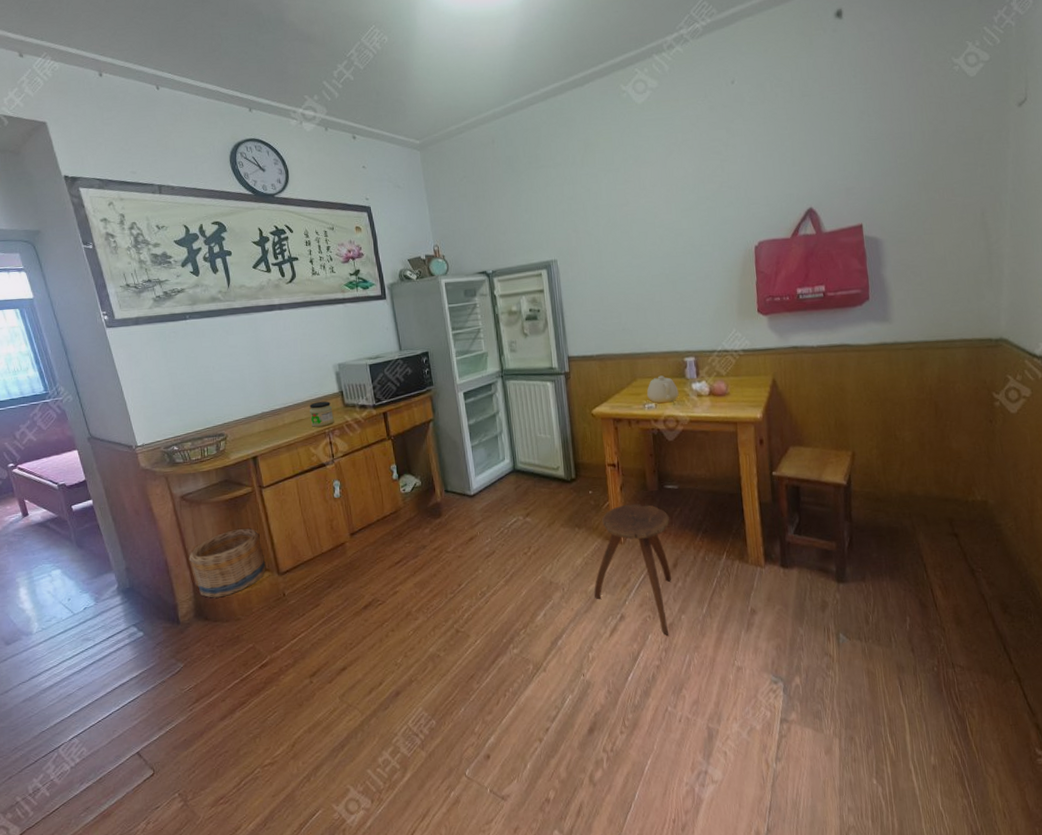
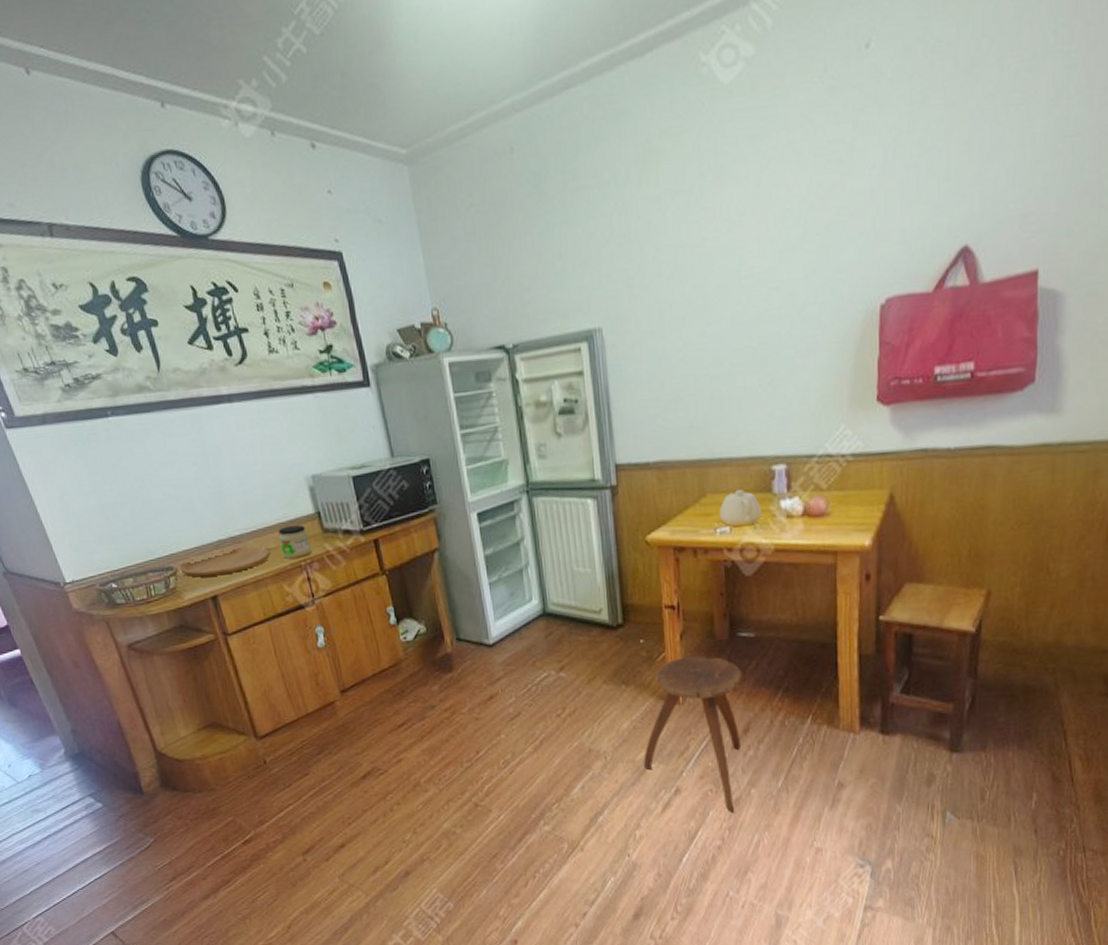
basket: present [189,528,266,598] -> none [146,684,241,765]
cutting board: none [229,418,302,442] -> present [180,547,270,578]

